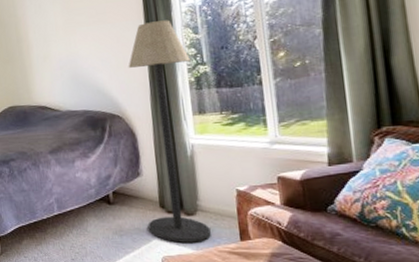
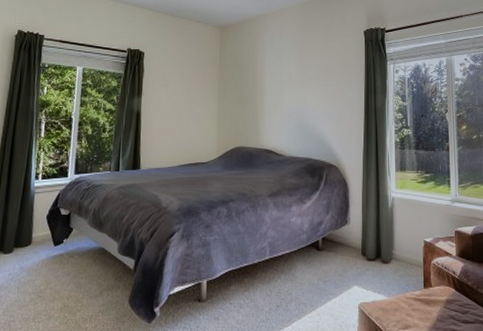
floor lamp: present [128,20,211,243] -> none [347,86,401,289]

